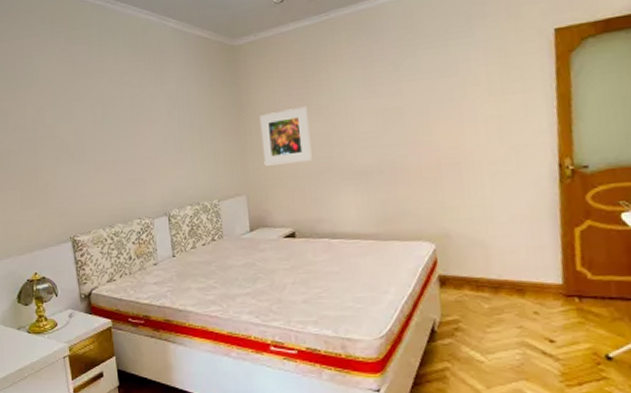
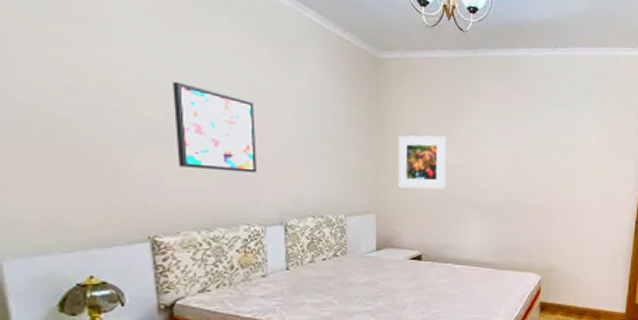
wall art: none [78,106,143,176] -> present [173,81,258,173]

